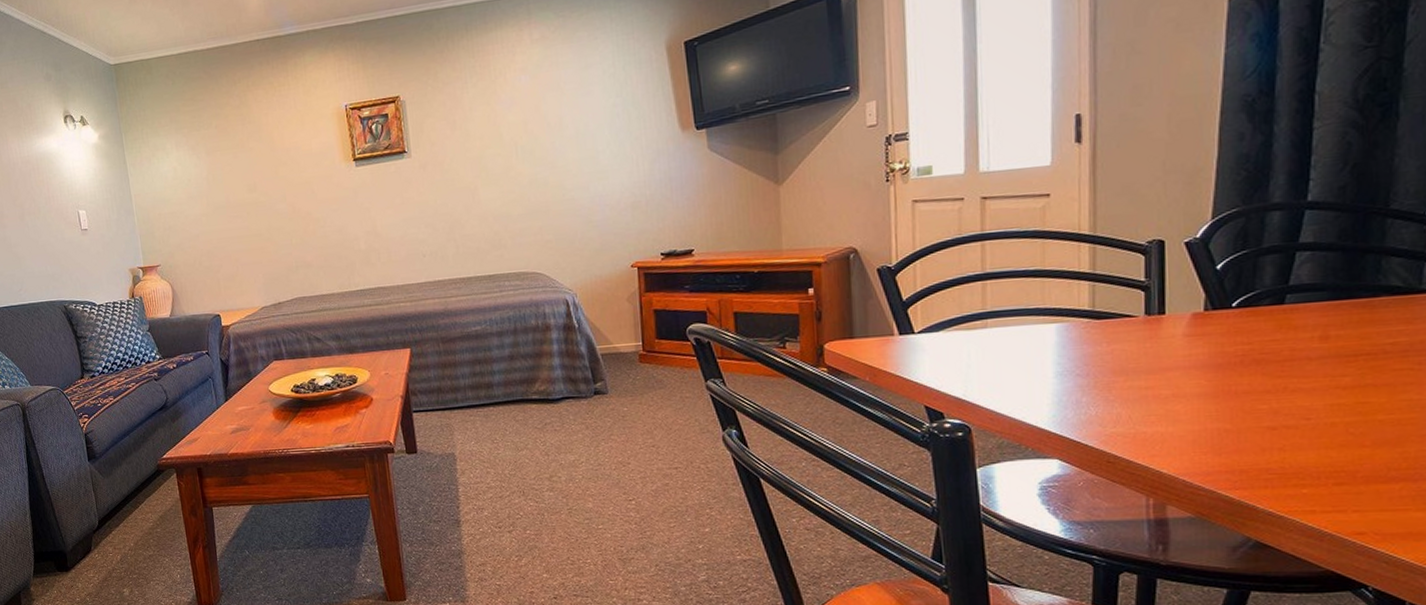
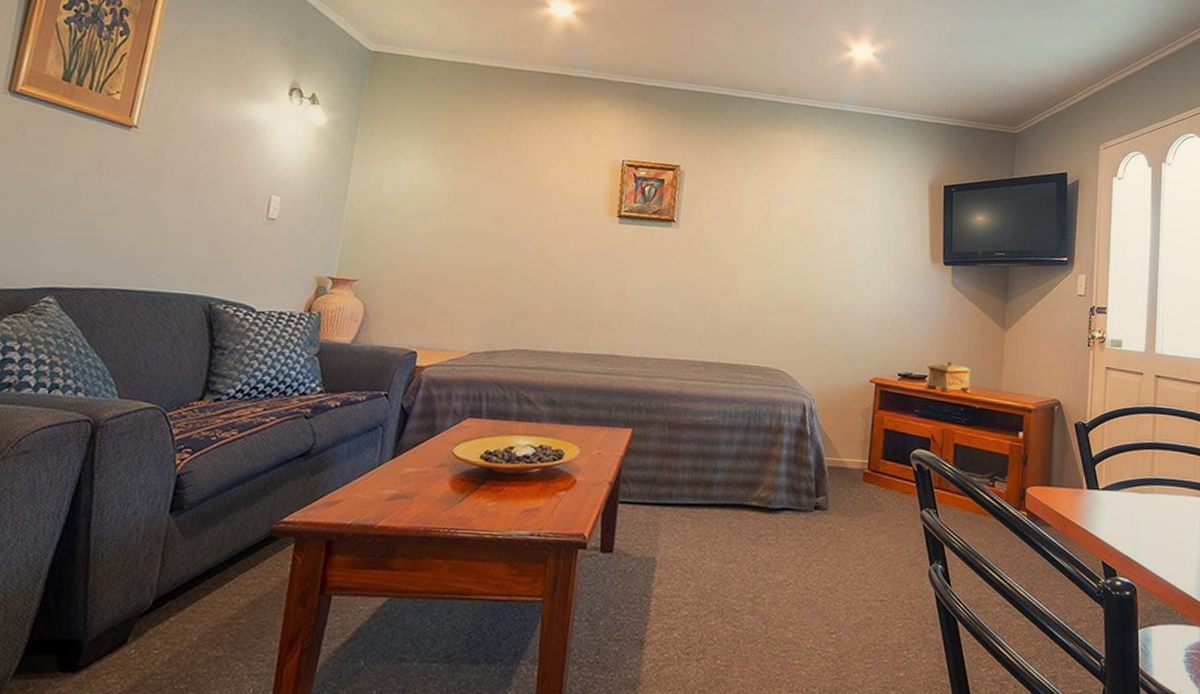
decorative box: none [692,230,745,263] -> present [926,362,971,393]

